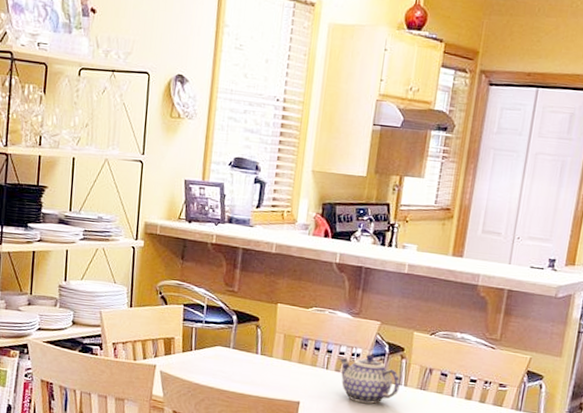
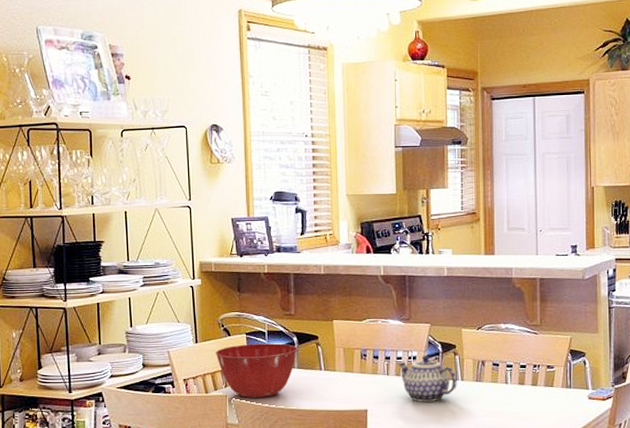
mixing bowl: none [149,315,236,374] -> present [215,343,298,398]

